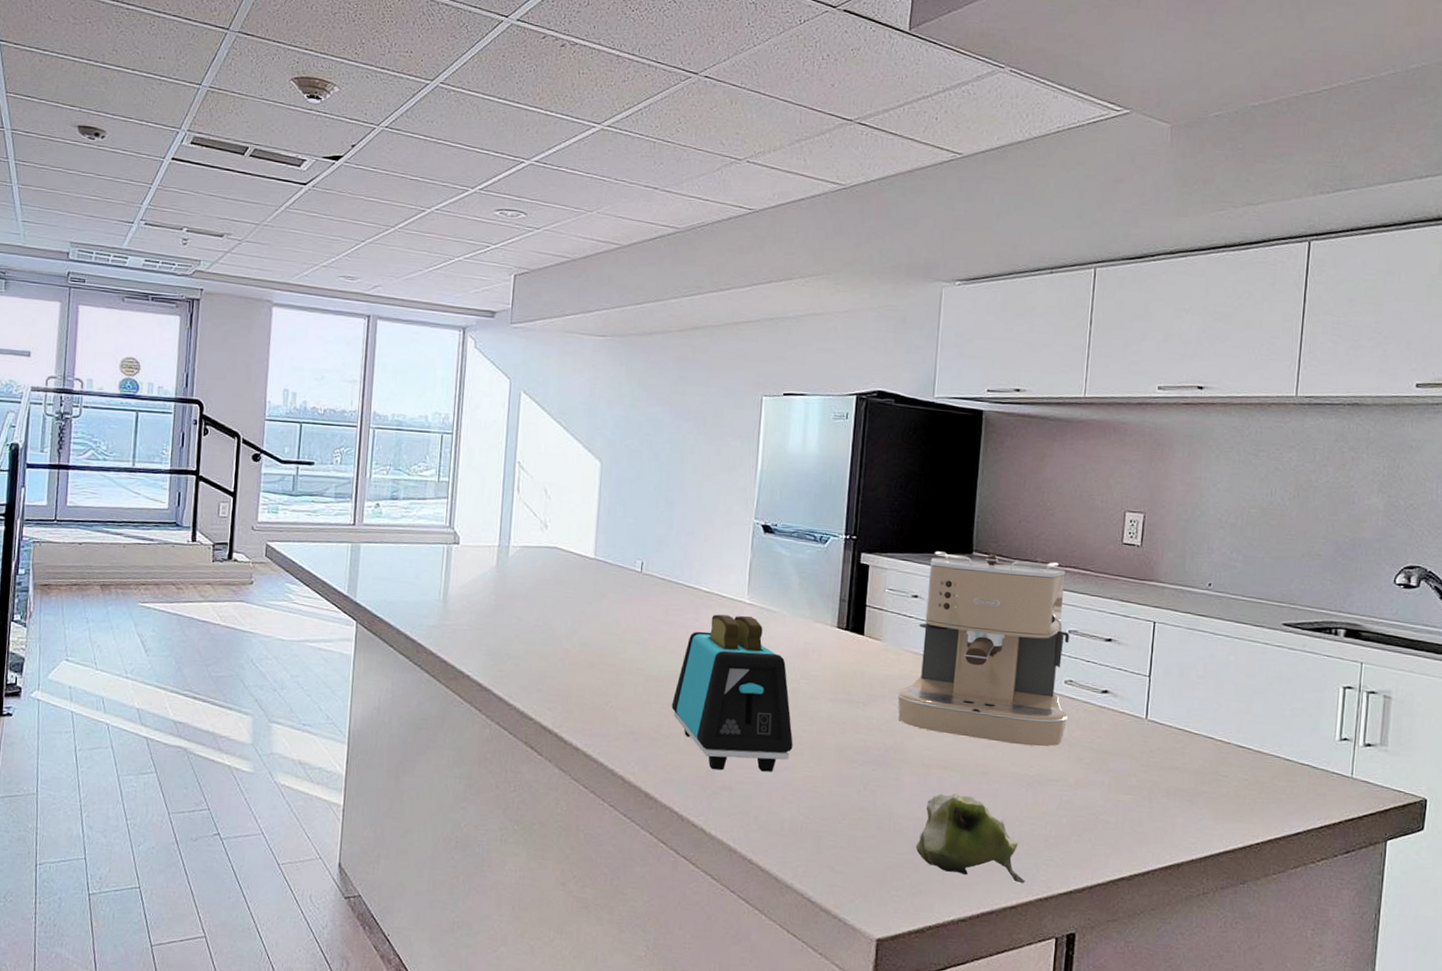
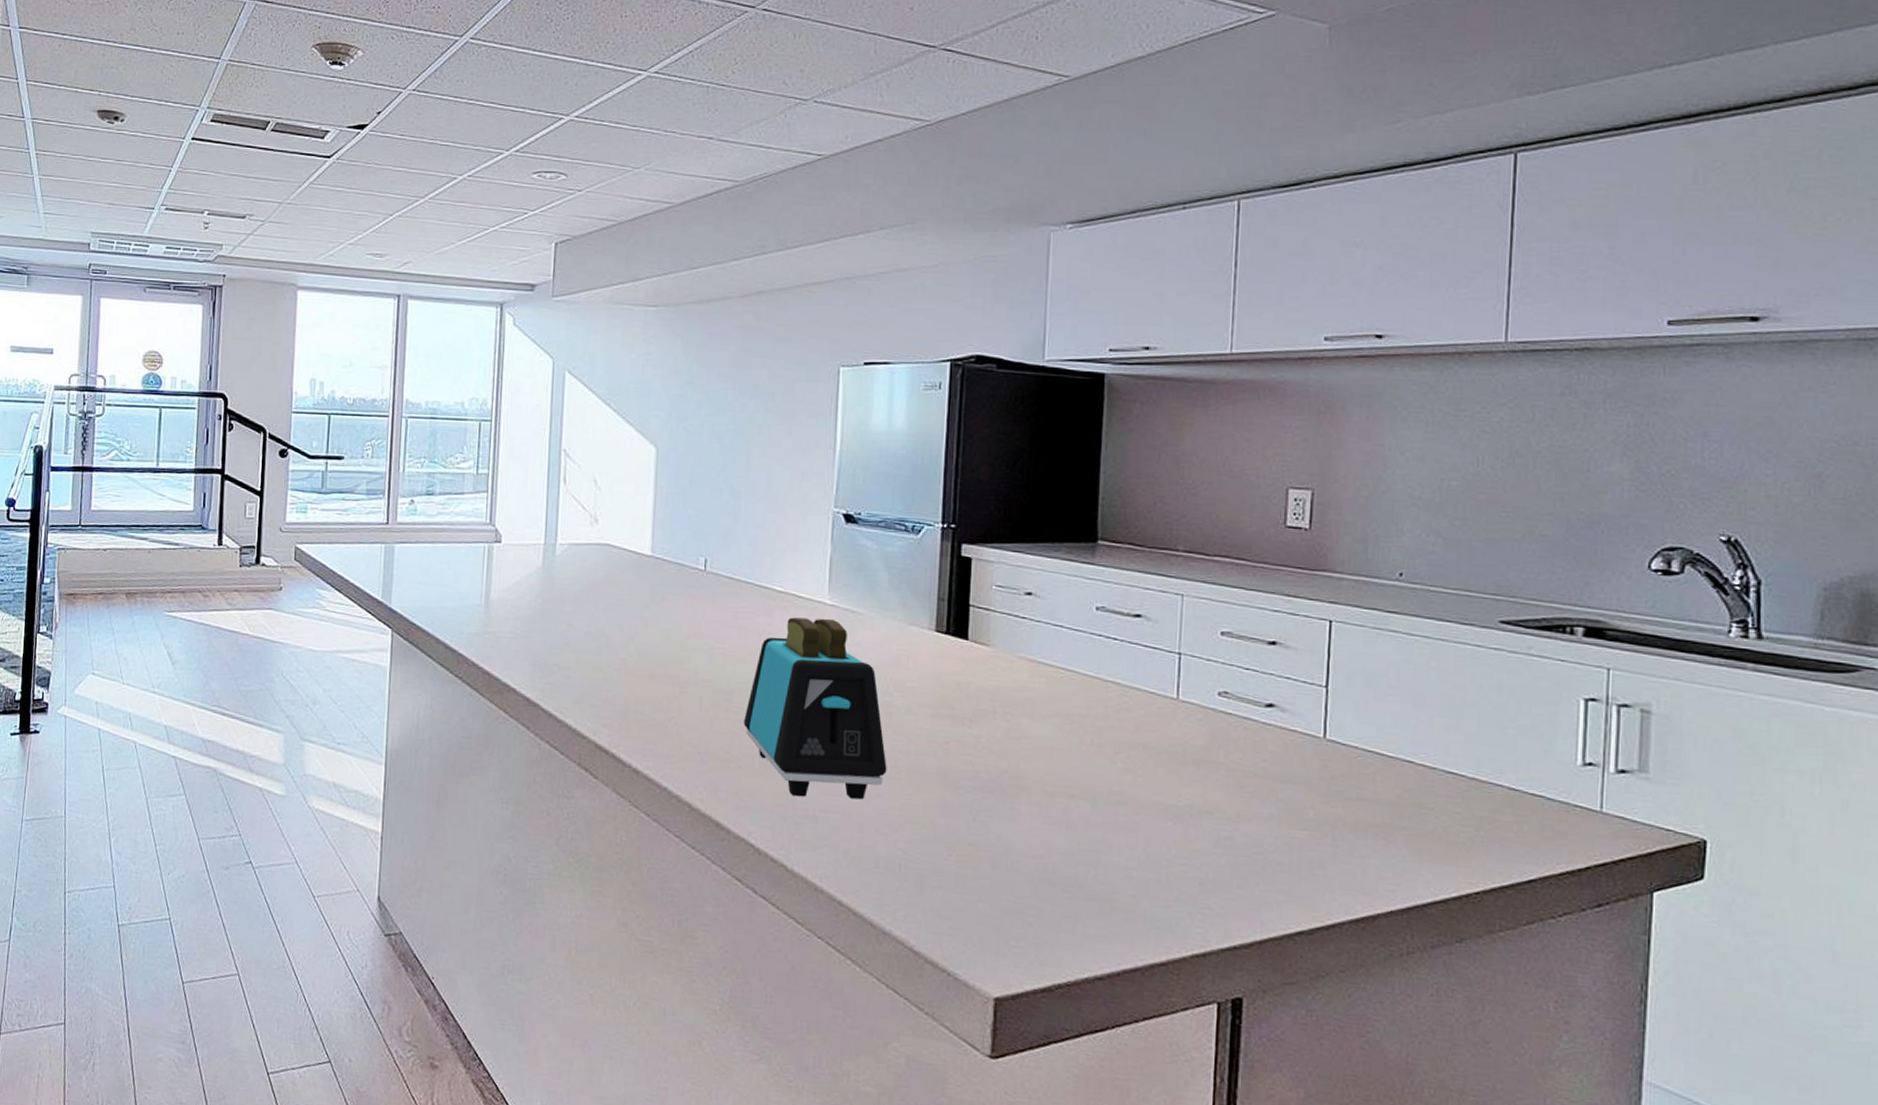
coffee maker: present [897,551,1070,747] -> none [1011,540,1224,772]
fruit: present [915,793,1025,884] -> none [1038,827,1176,937]

